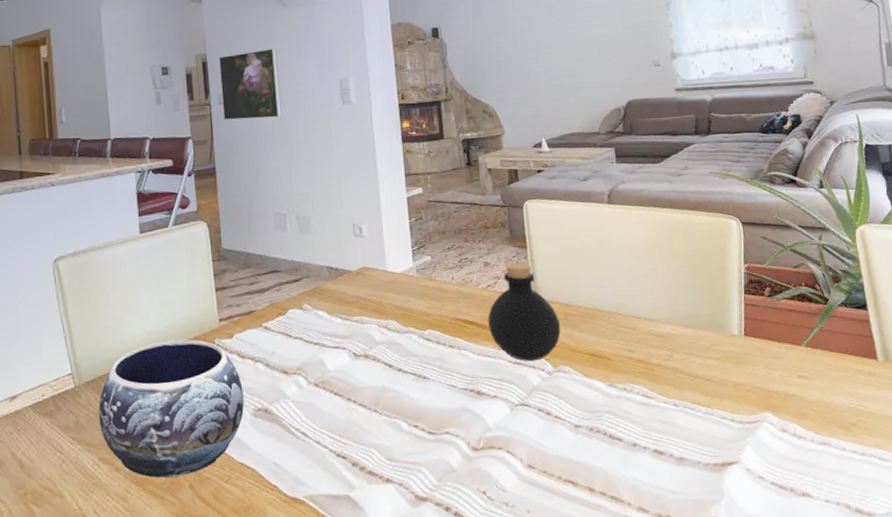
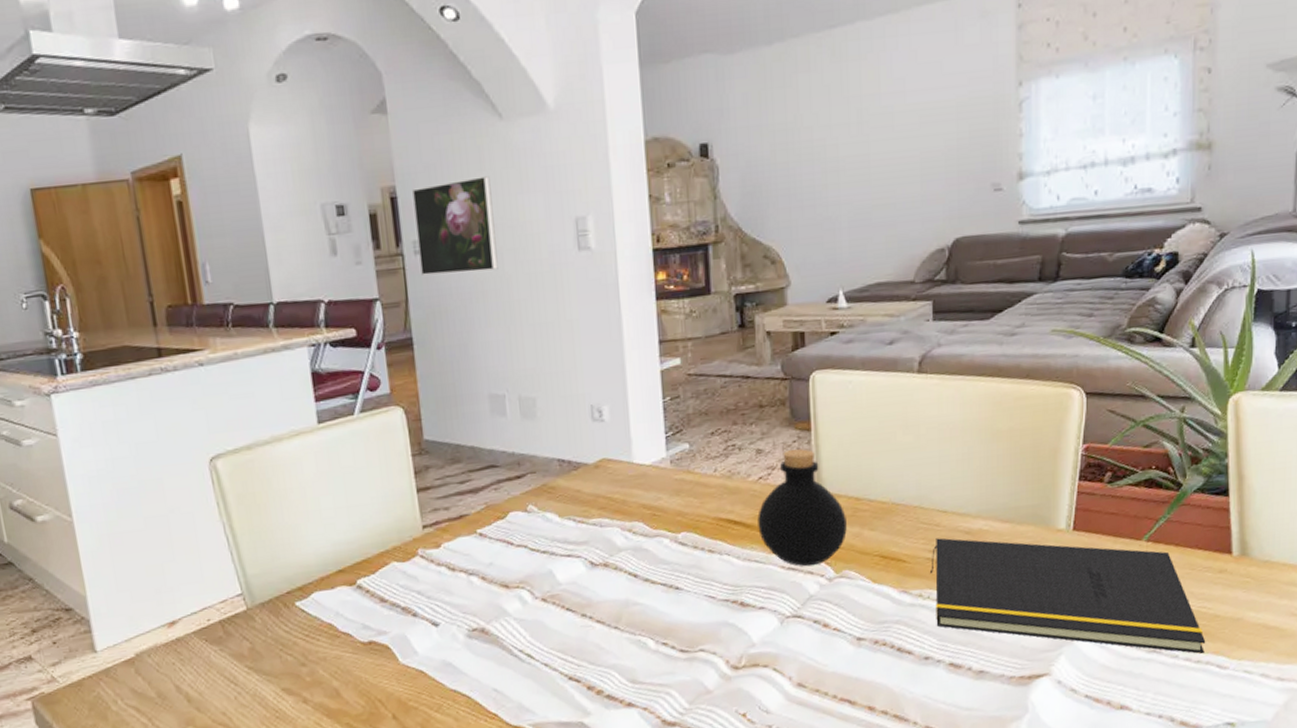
decorative bowl: present [98,339,244,478] -> none [277,550,456,709]
notepad: none [631,340,867,448] -> present [931,538,1206,654]

